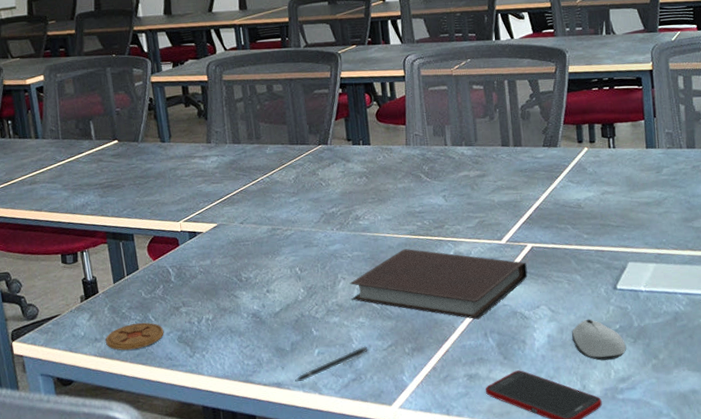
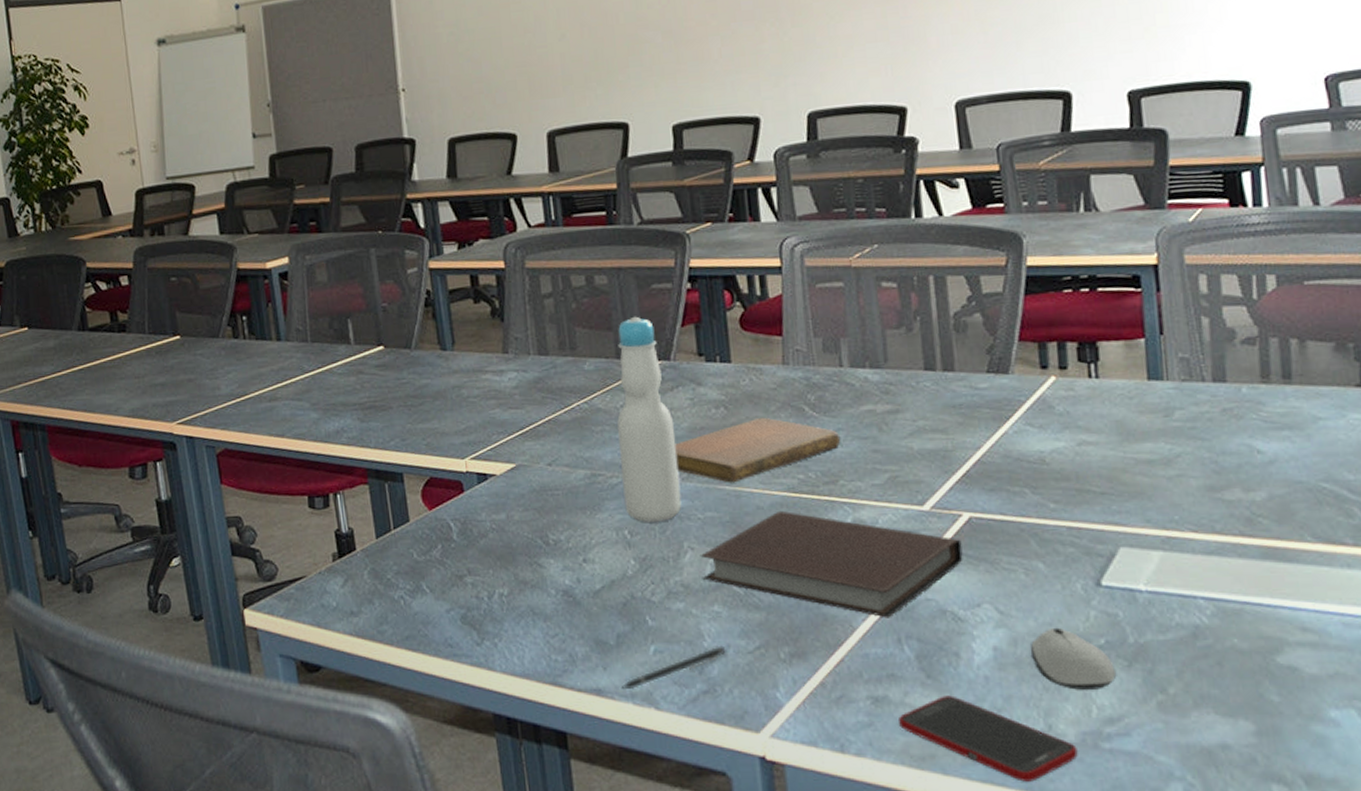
coaster: present [105,322,164,351] -> none [363,594,443,630]
bottle: none [290,113,337,262] -> present [617,316,682,523]
notebook: none [331,183,446,231] -> present [675,417,841,483]

